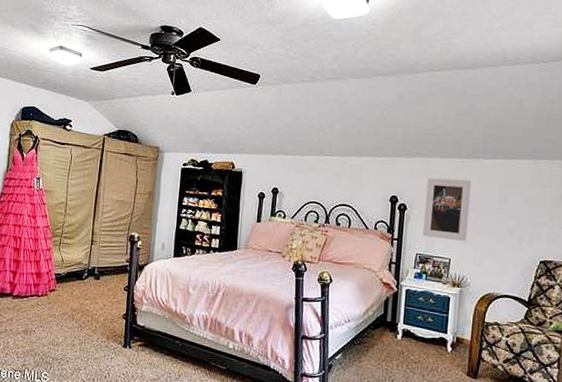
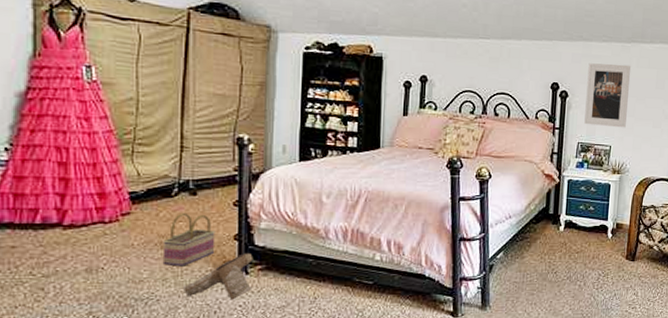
basket: none [72,292,110,336] -> present [162,212,216,267]
boots: none [84,330,135,369] -> present [182,253,253,300]

